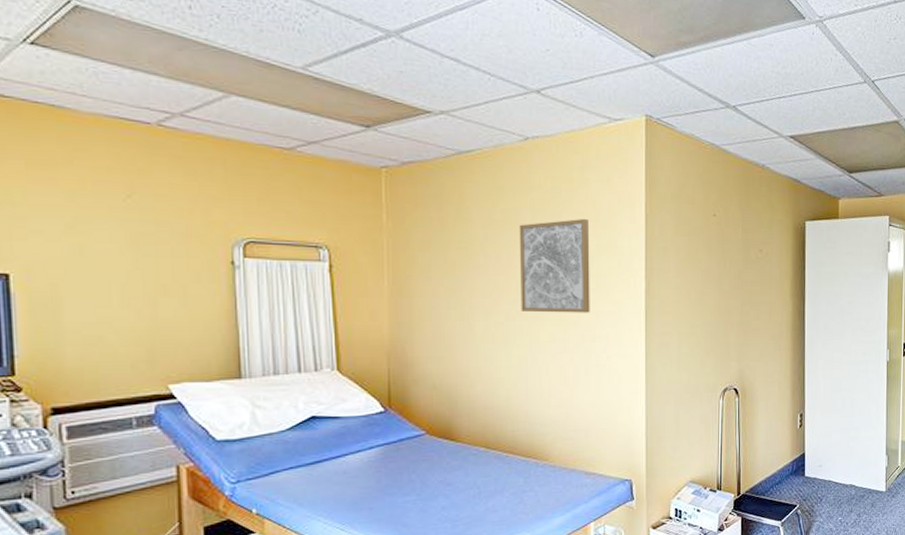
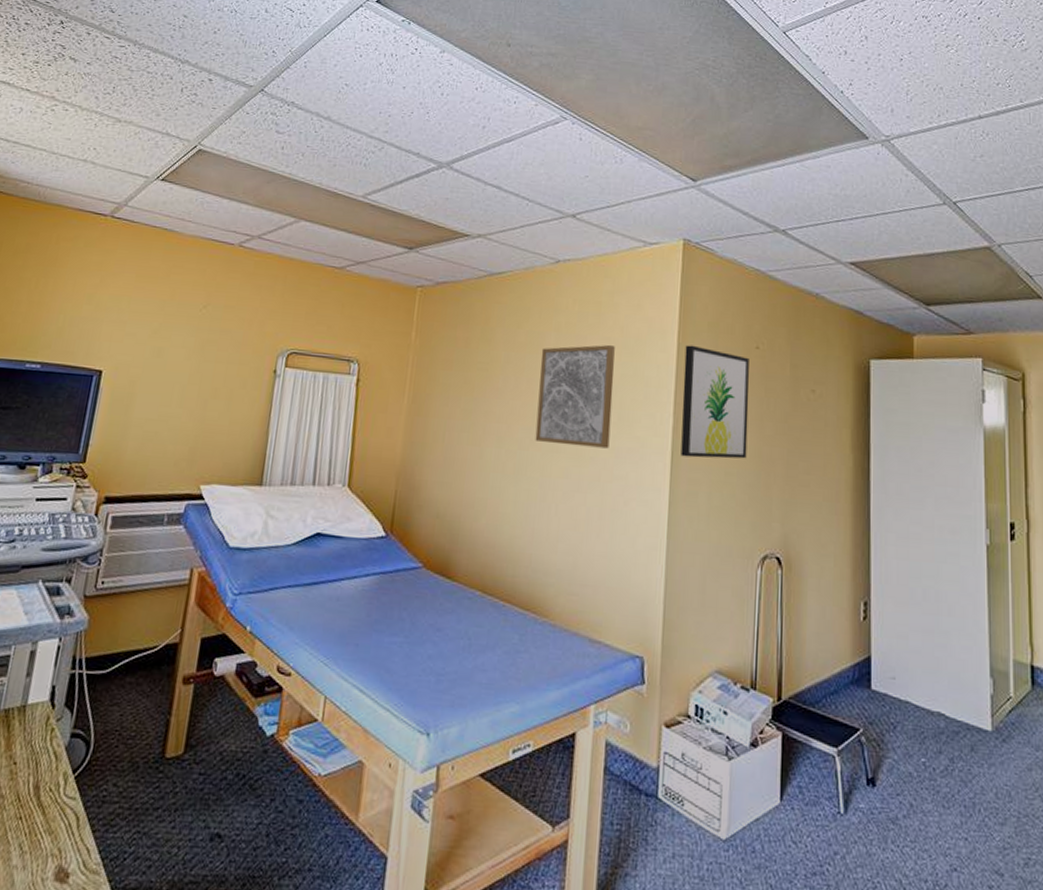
wall art: none [652,215,709,314] -> present [681,345,750,459]

